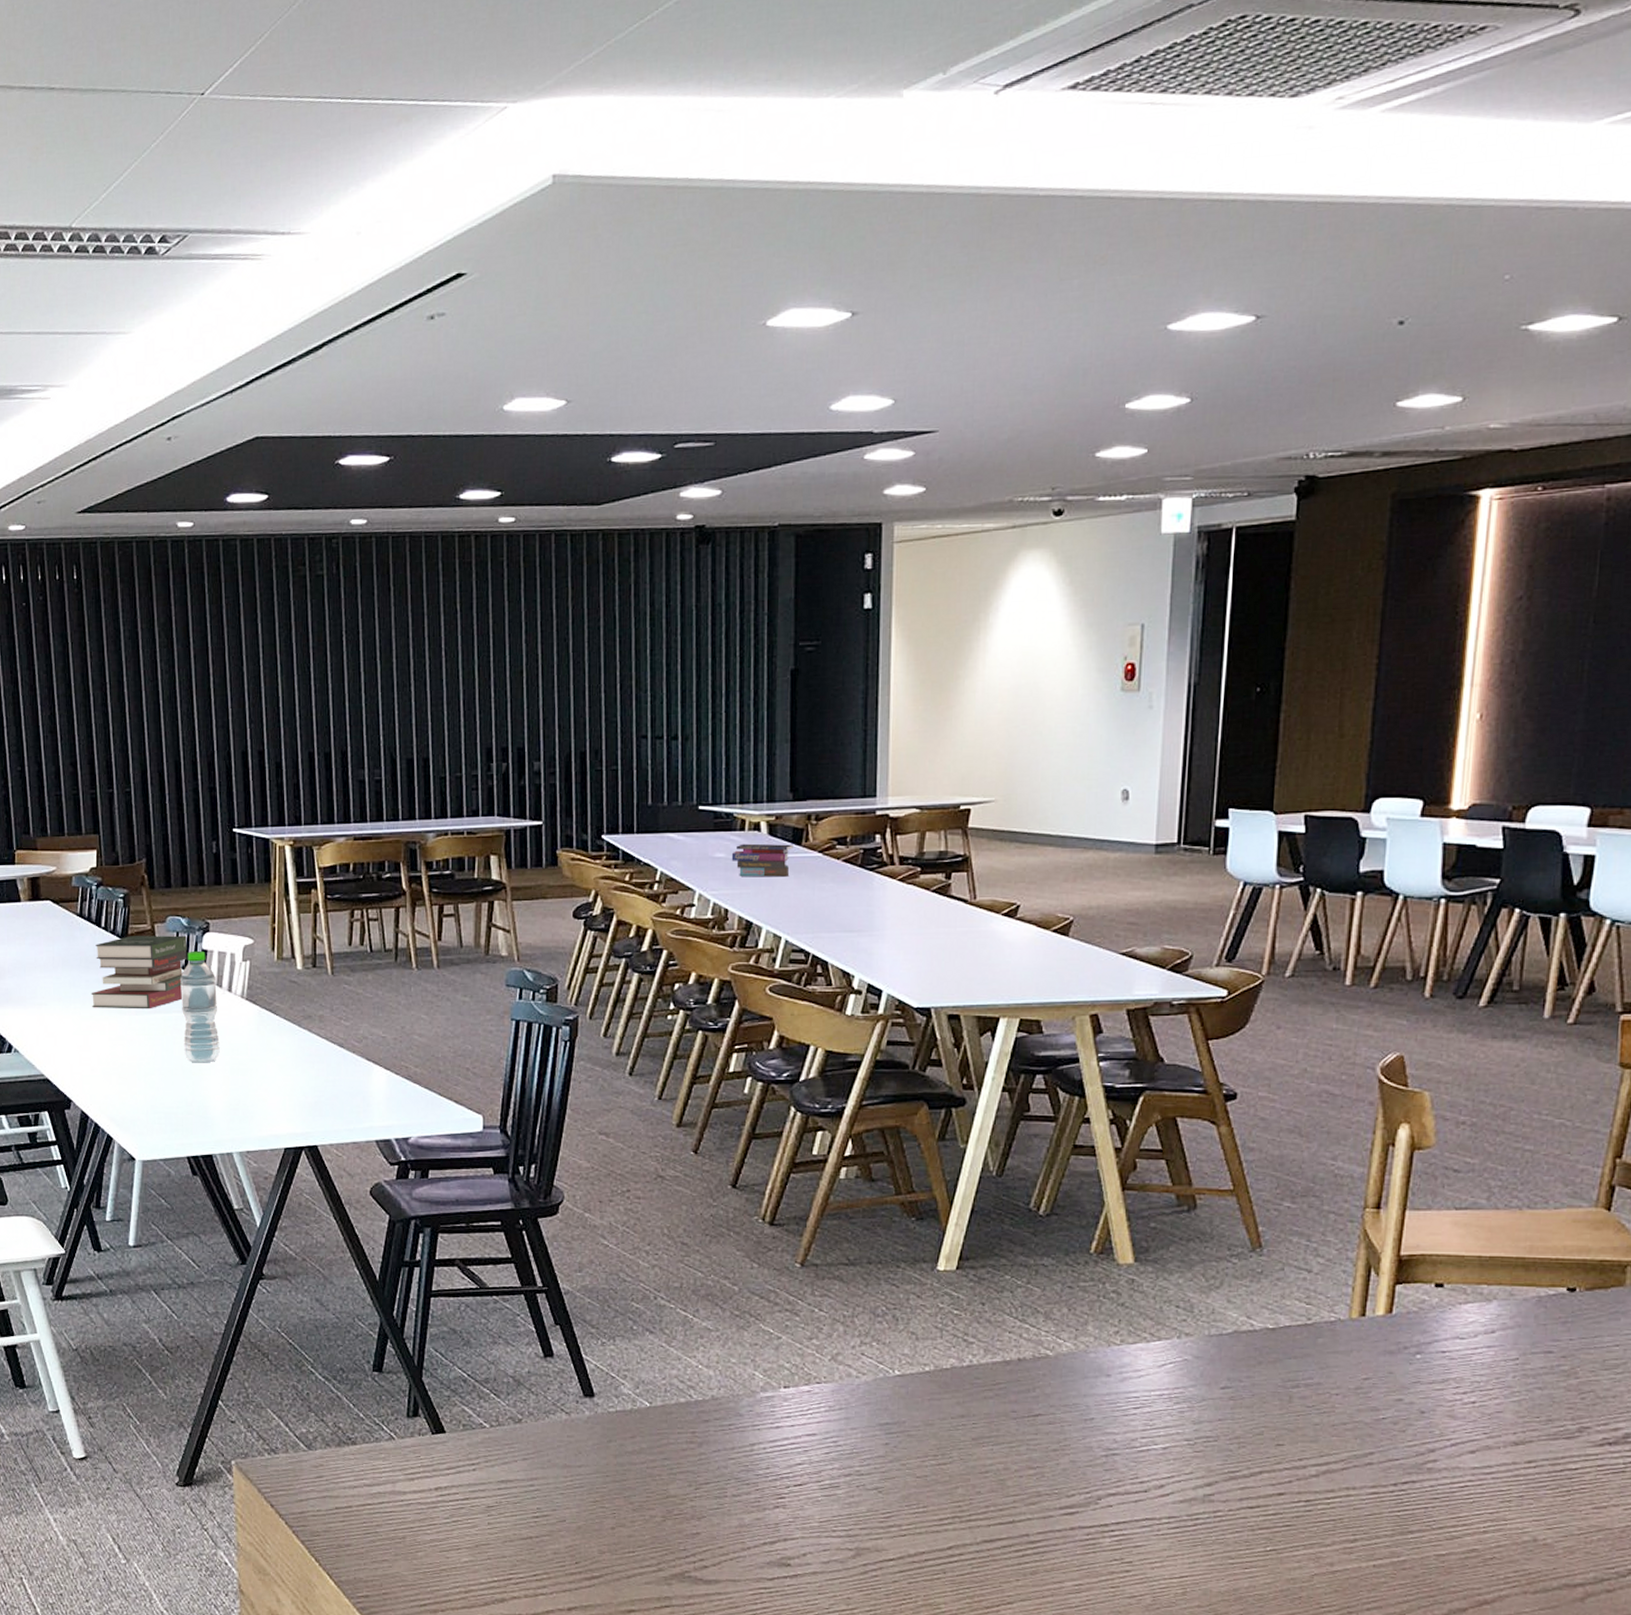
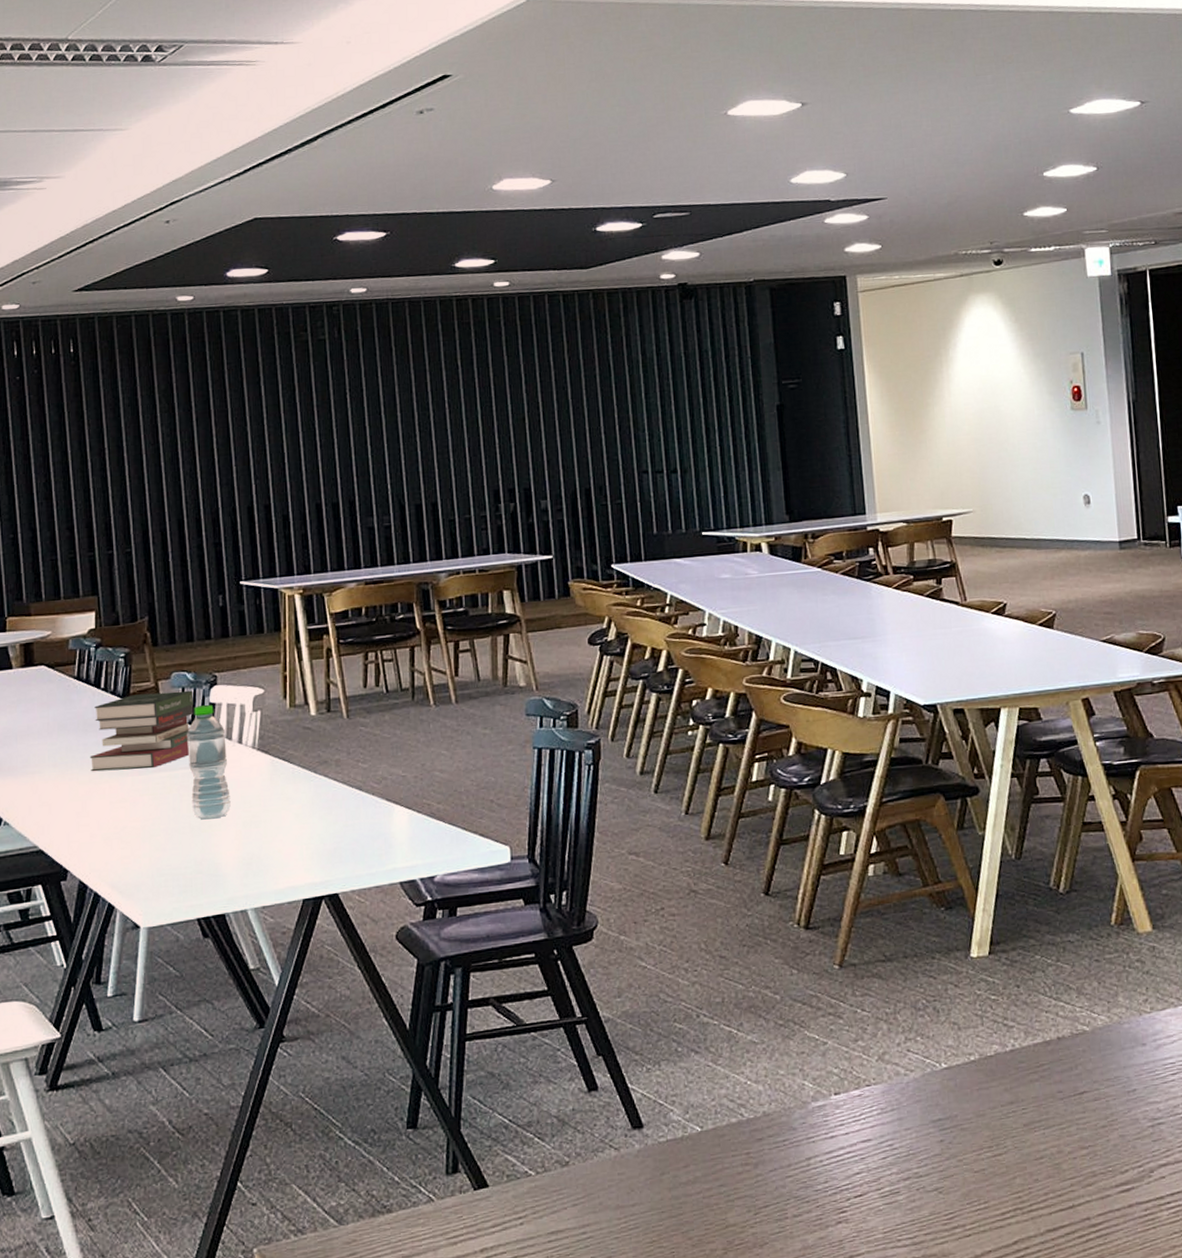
books: present [731,843,793,877] -> none [736,561,794,594]

